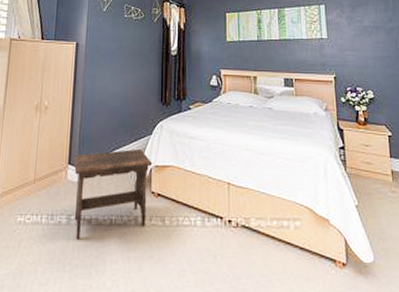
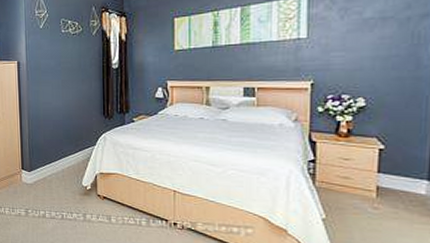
footstool: present [73,148,153,239] -> none [26,157,98,228]

